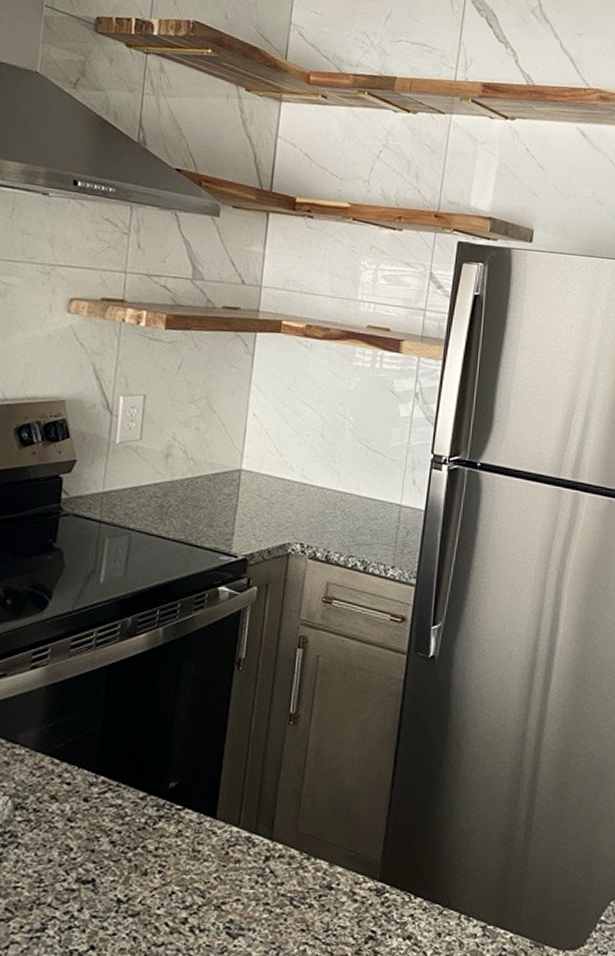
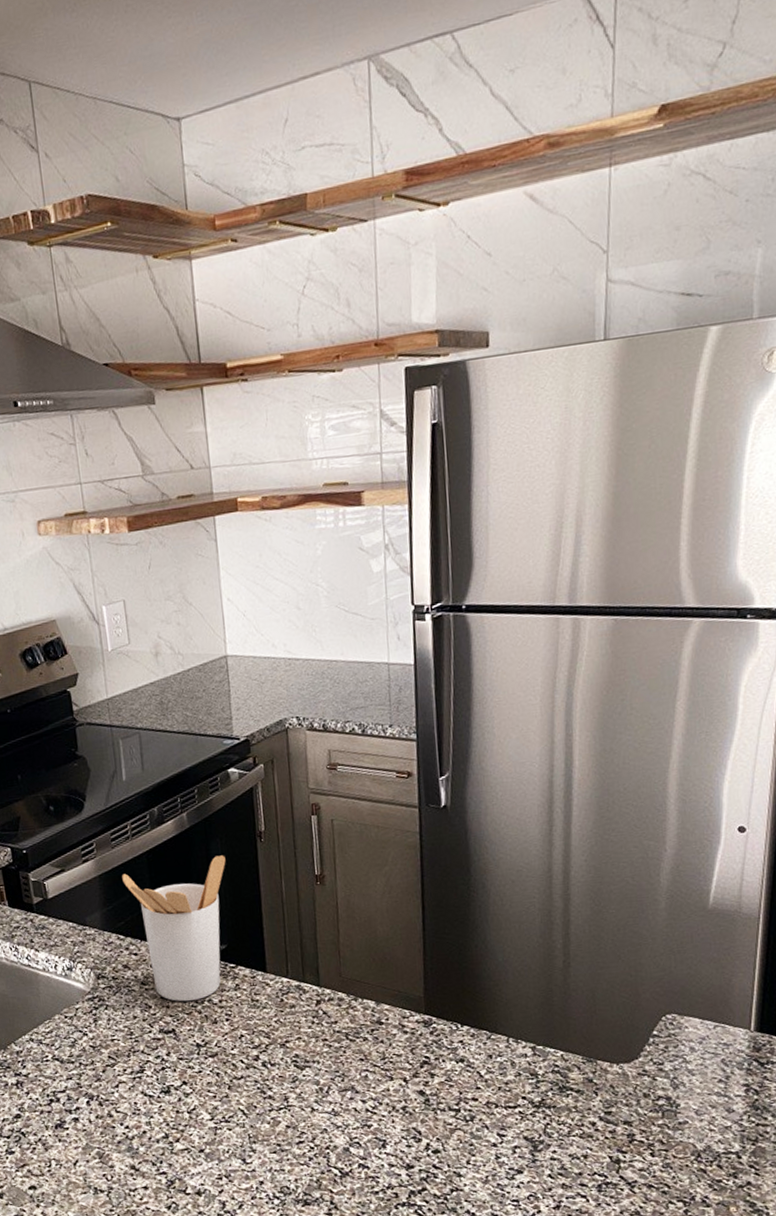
utensil holder: none [73,679,196,846] -> present [122,855,226,1002]

